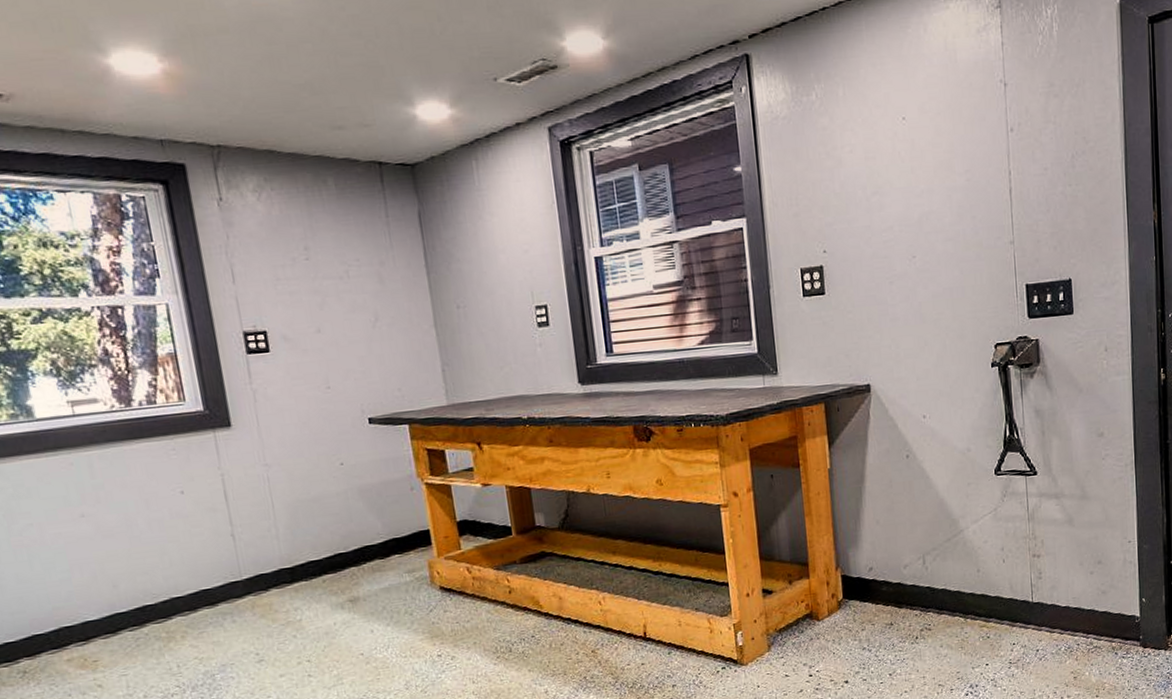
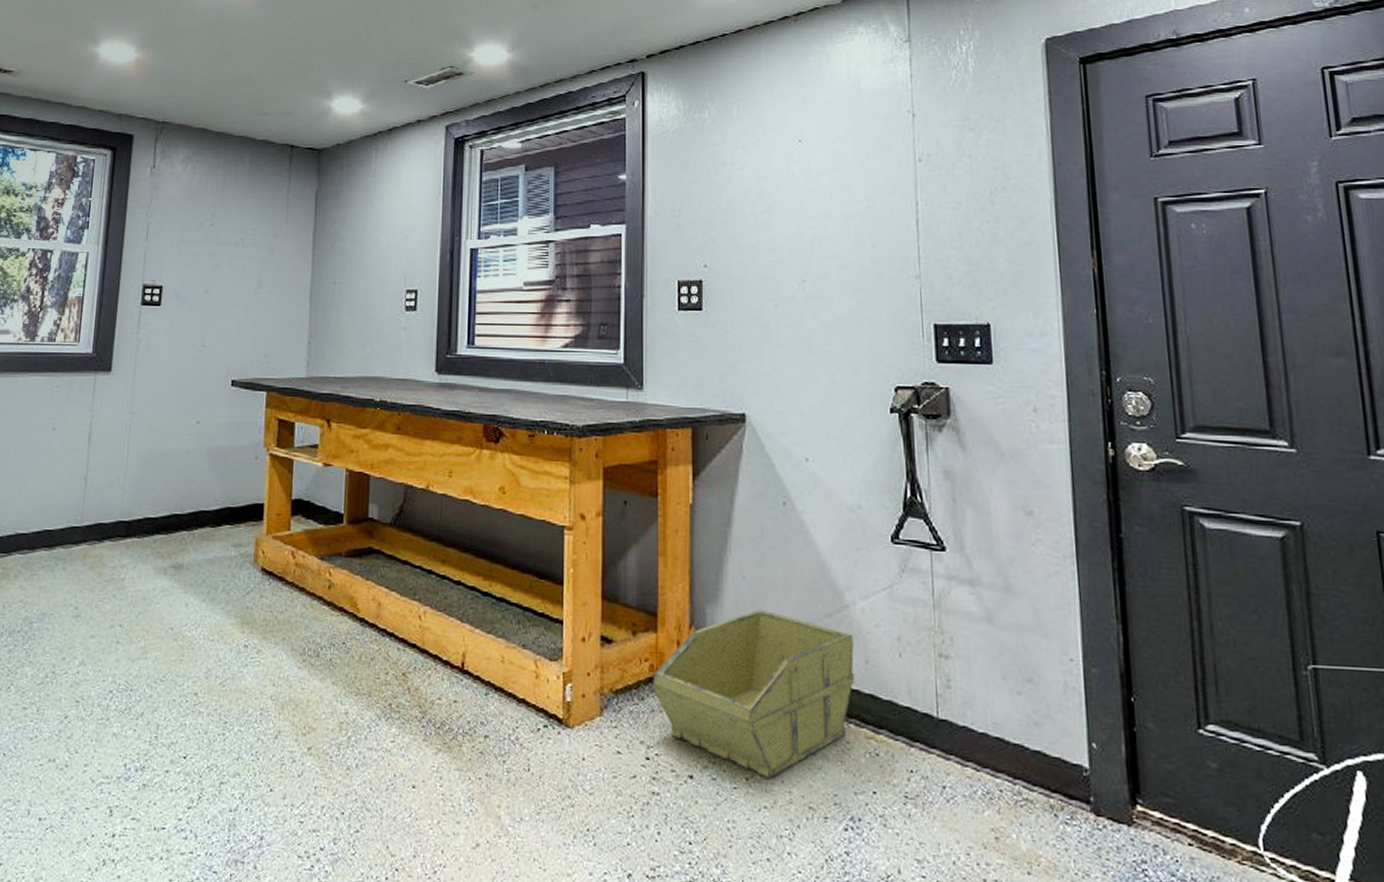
storage bin: none [809,544,970,671] -> present [653,609,855,779]

